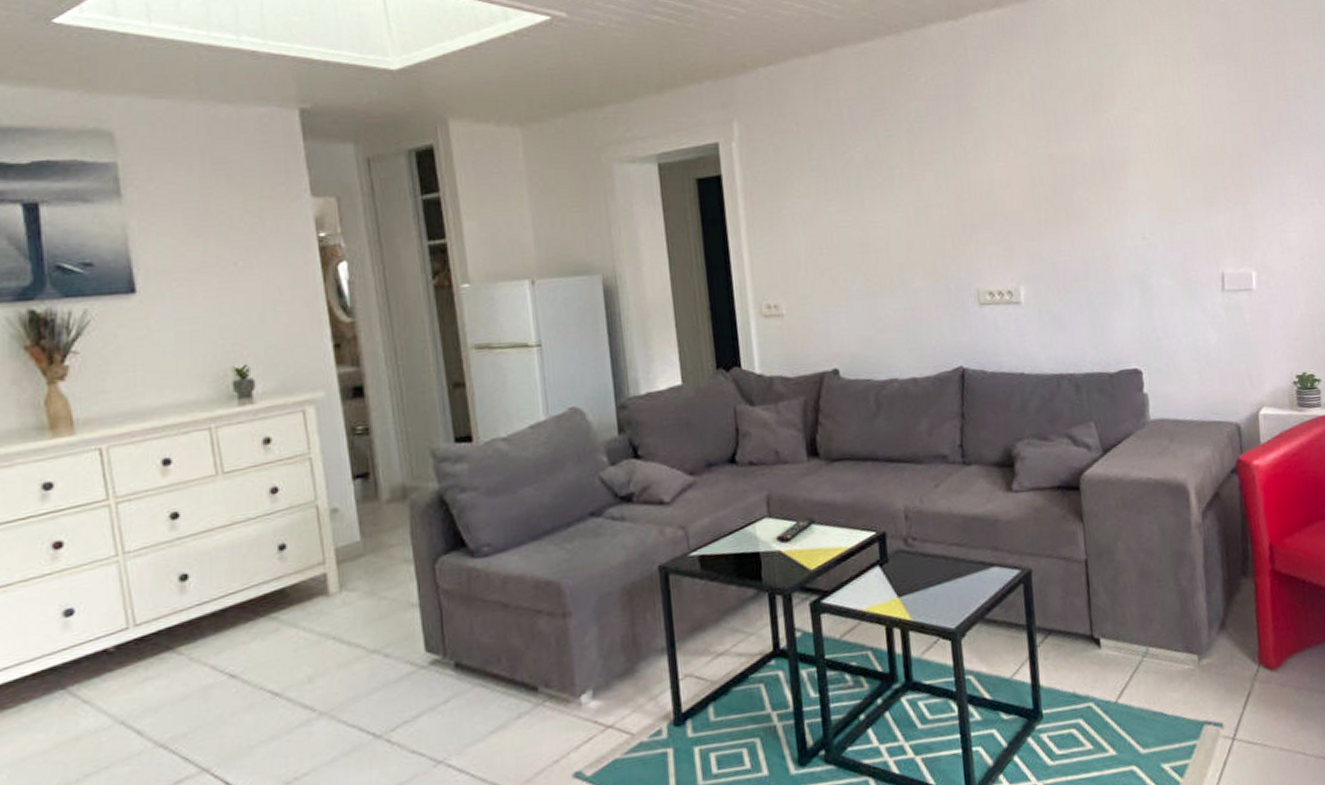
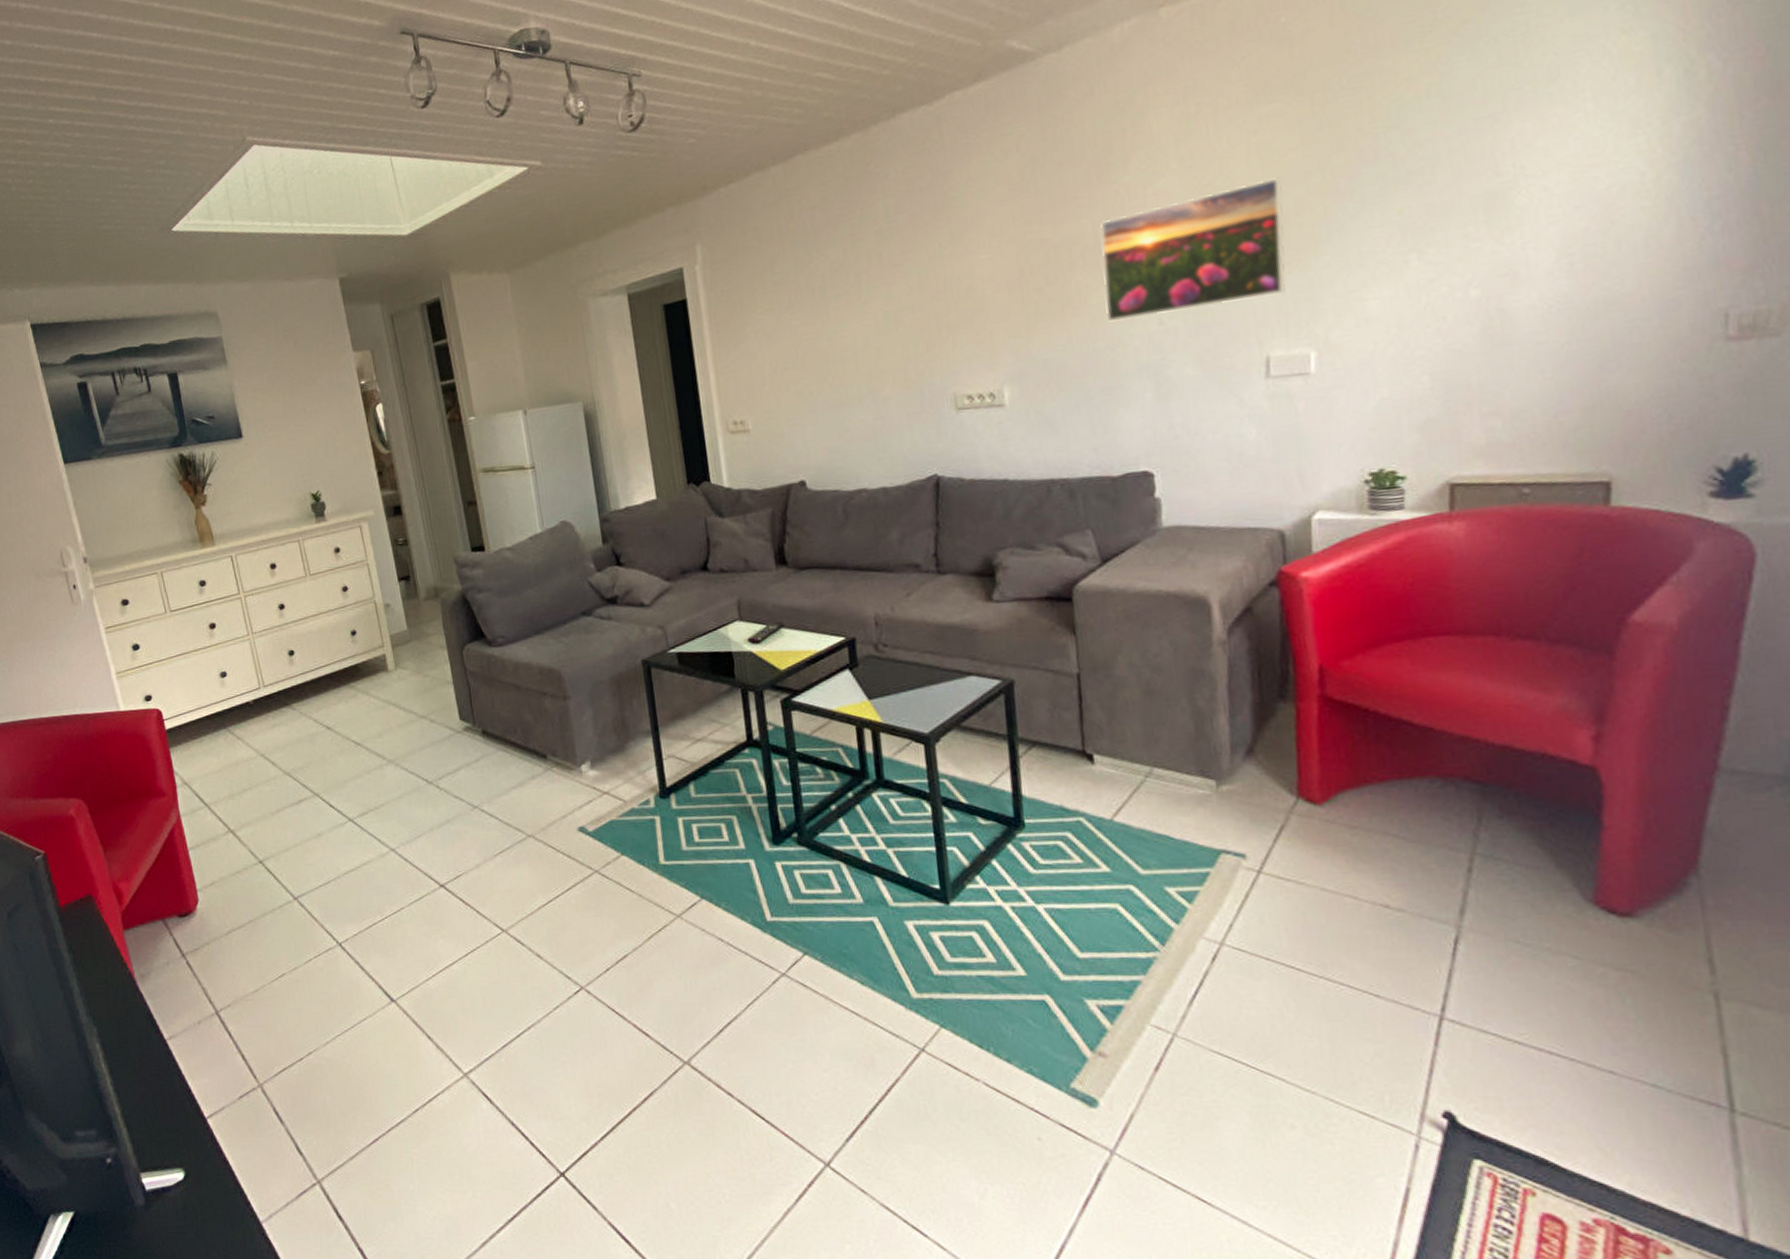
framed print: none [1095,125,1233,234] -> present [1099,177,1286,322]

